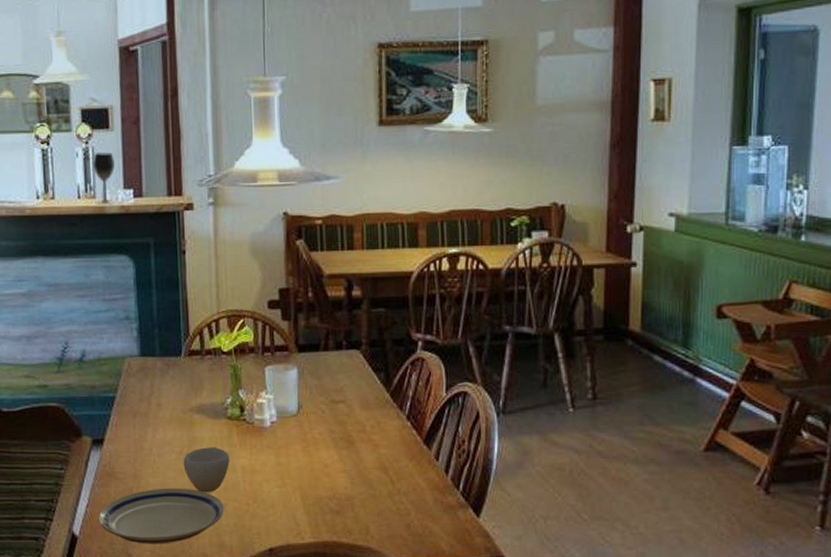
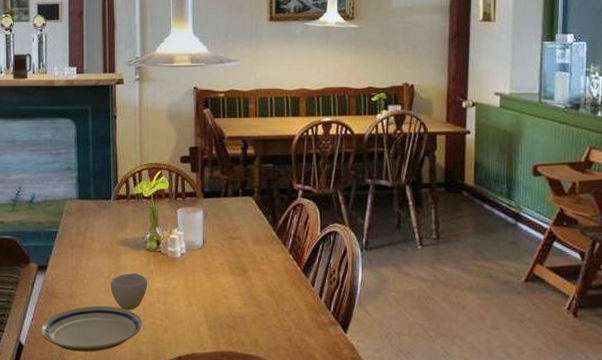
beer mug: none [51,172,77,206] -> present [12,53,32,80]
wine glass: present [92,151,115,205] -> none [44,37,62,79]

